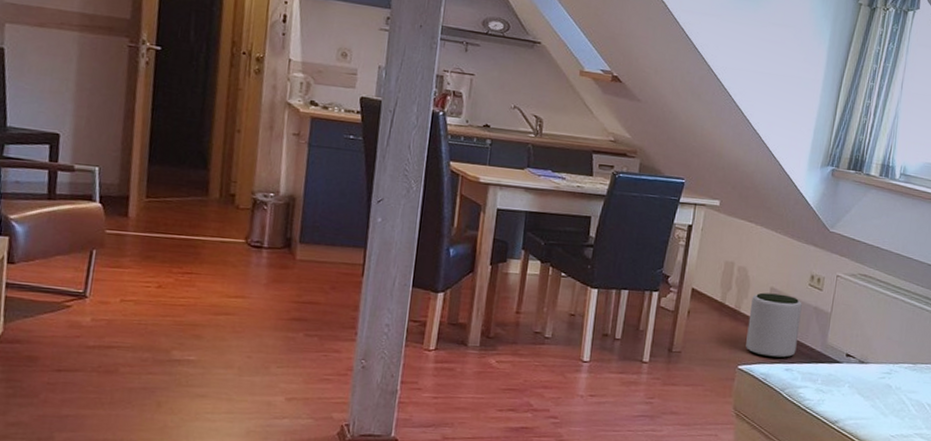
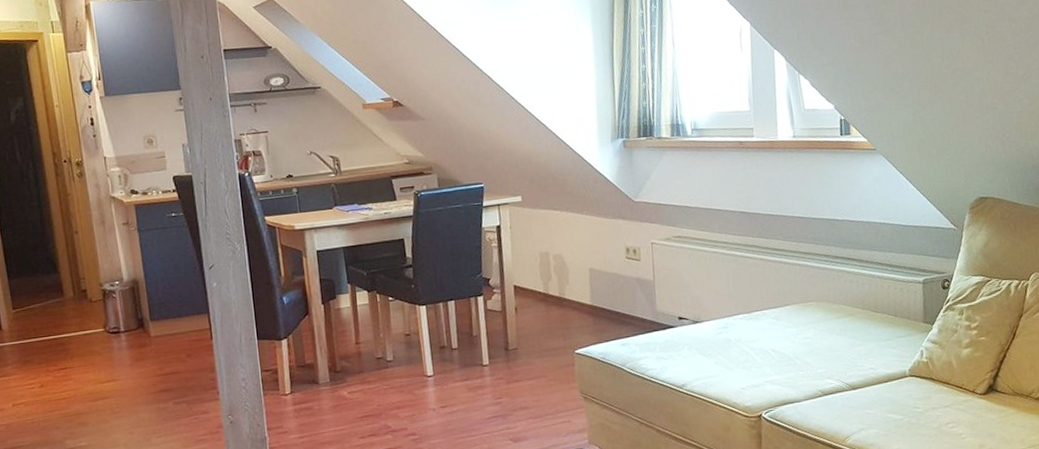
plant pot: present [746,292,802,359] -> none [573,272,628,337]

